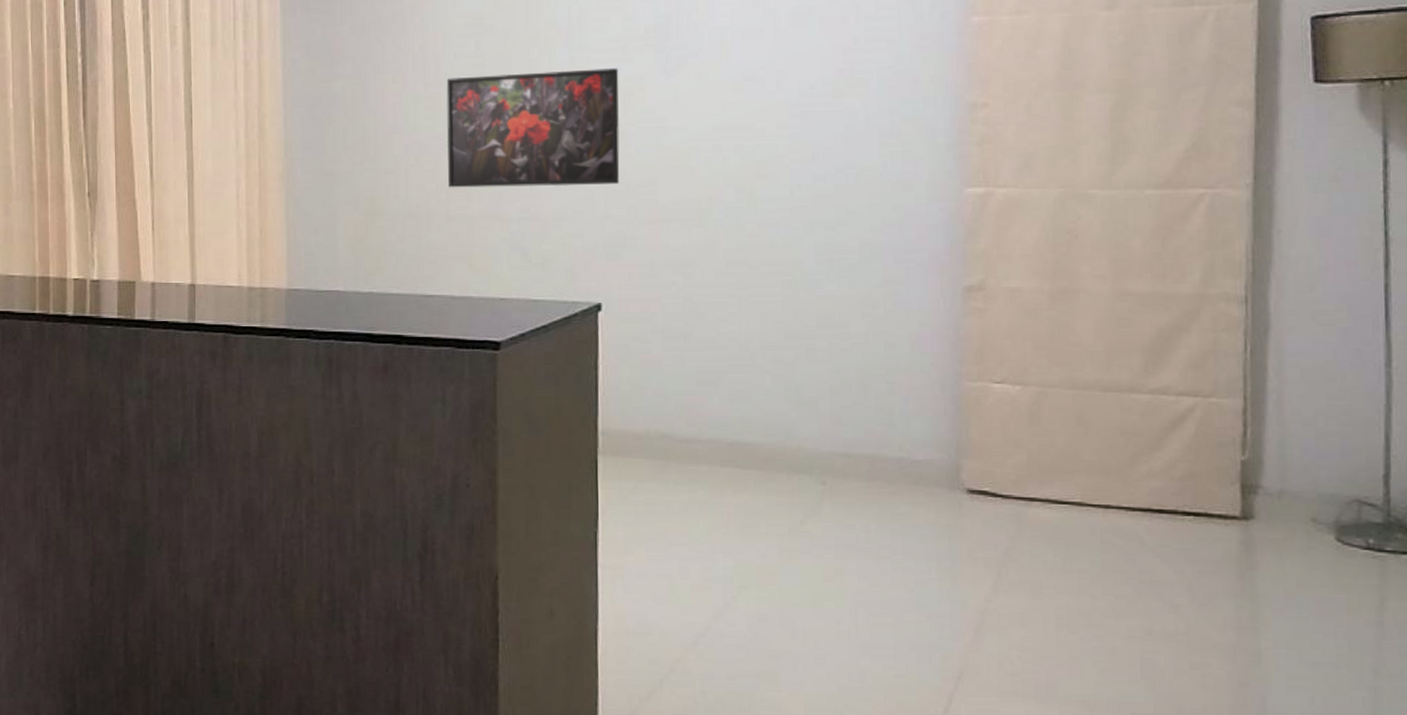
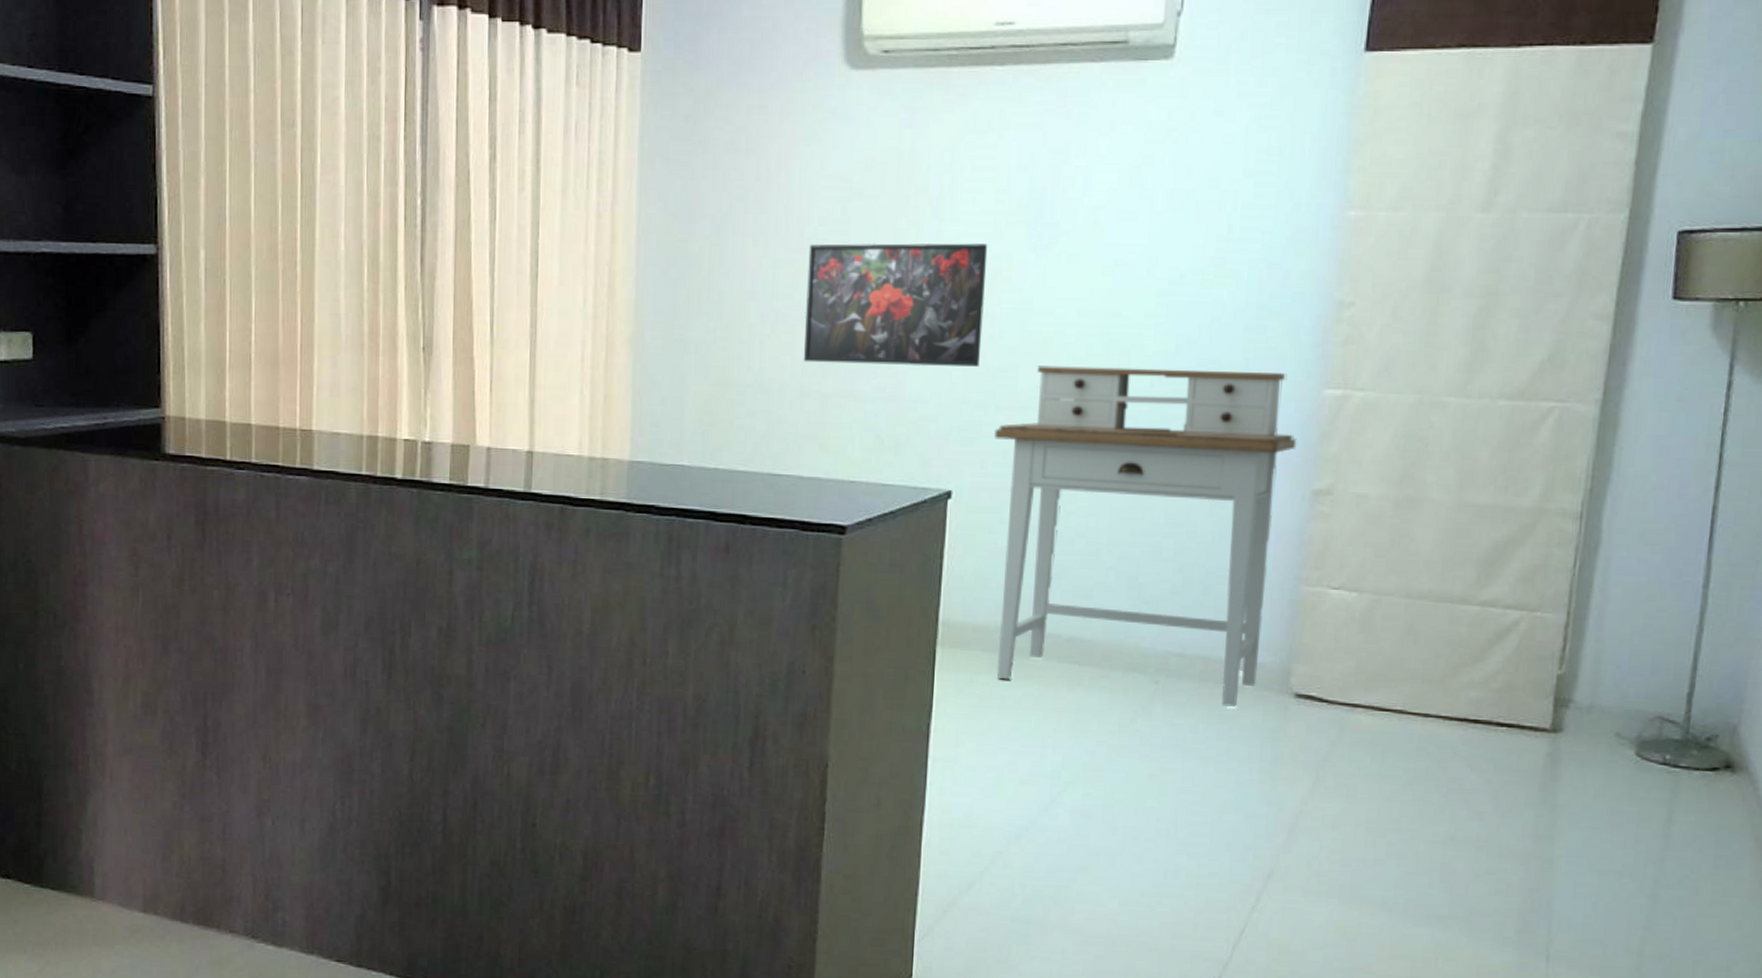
desk: none [639,175,944,505] -> present [994,366,1298,707]

